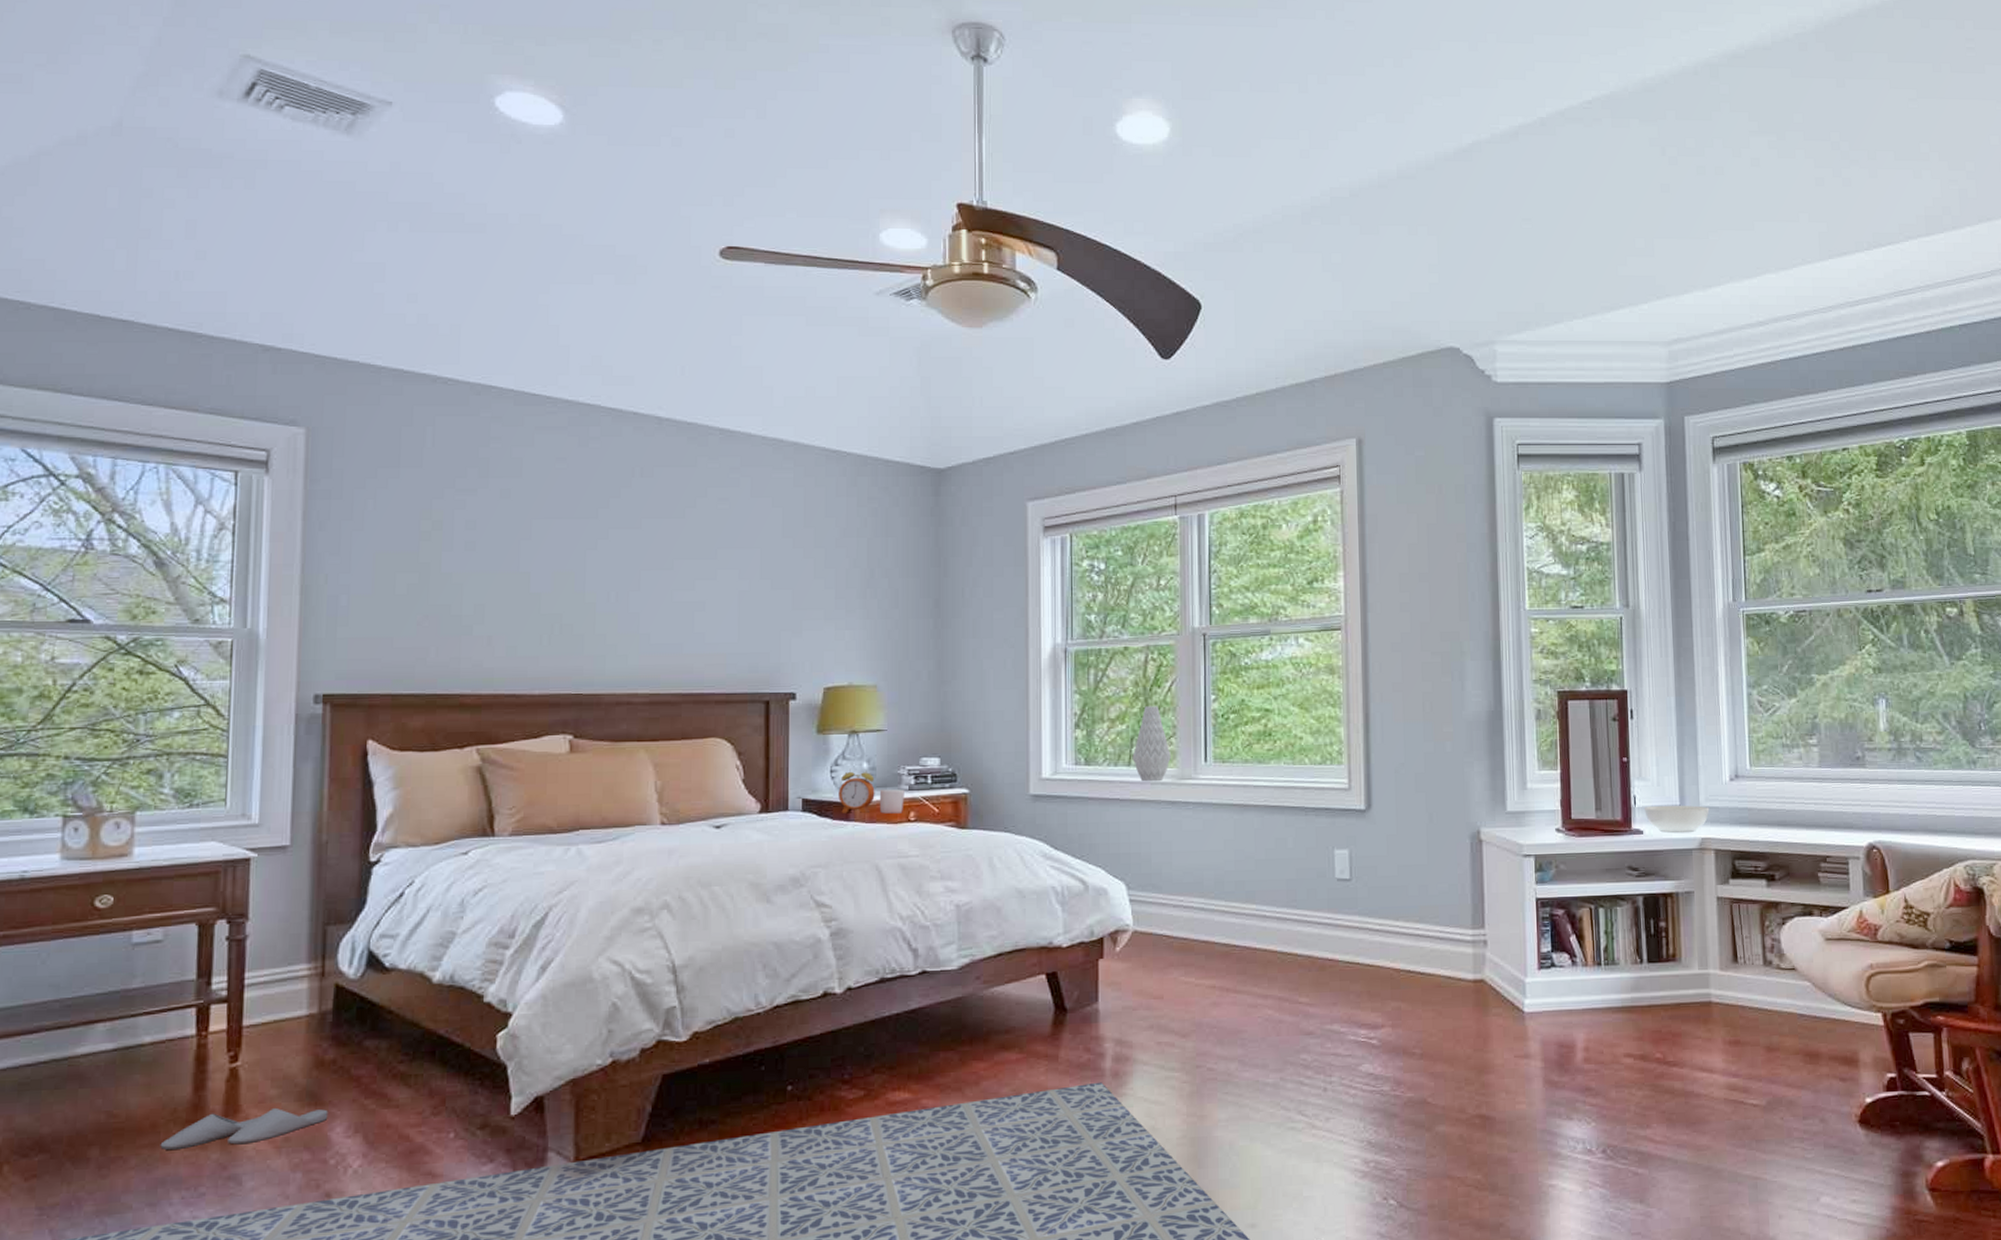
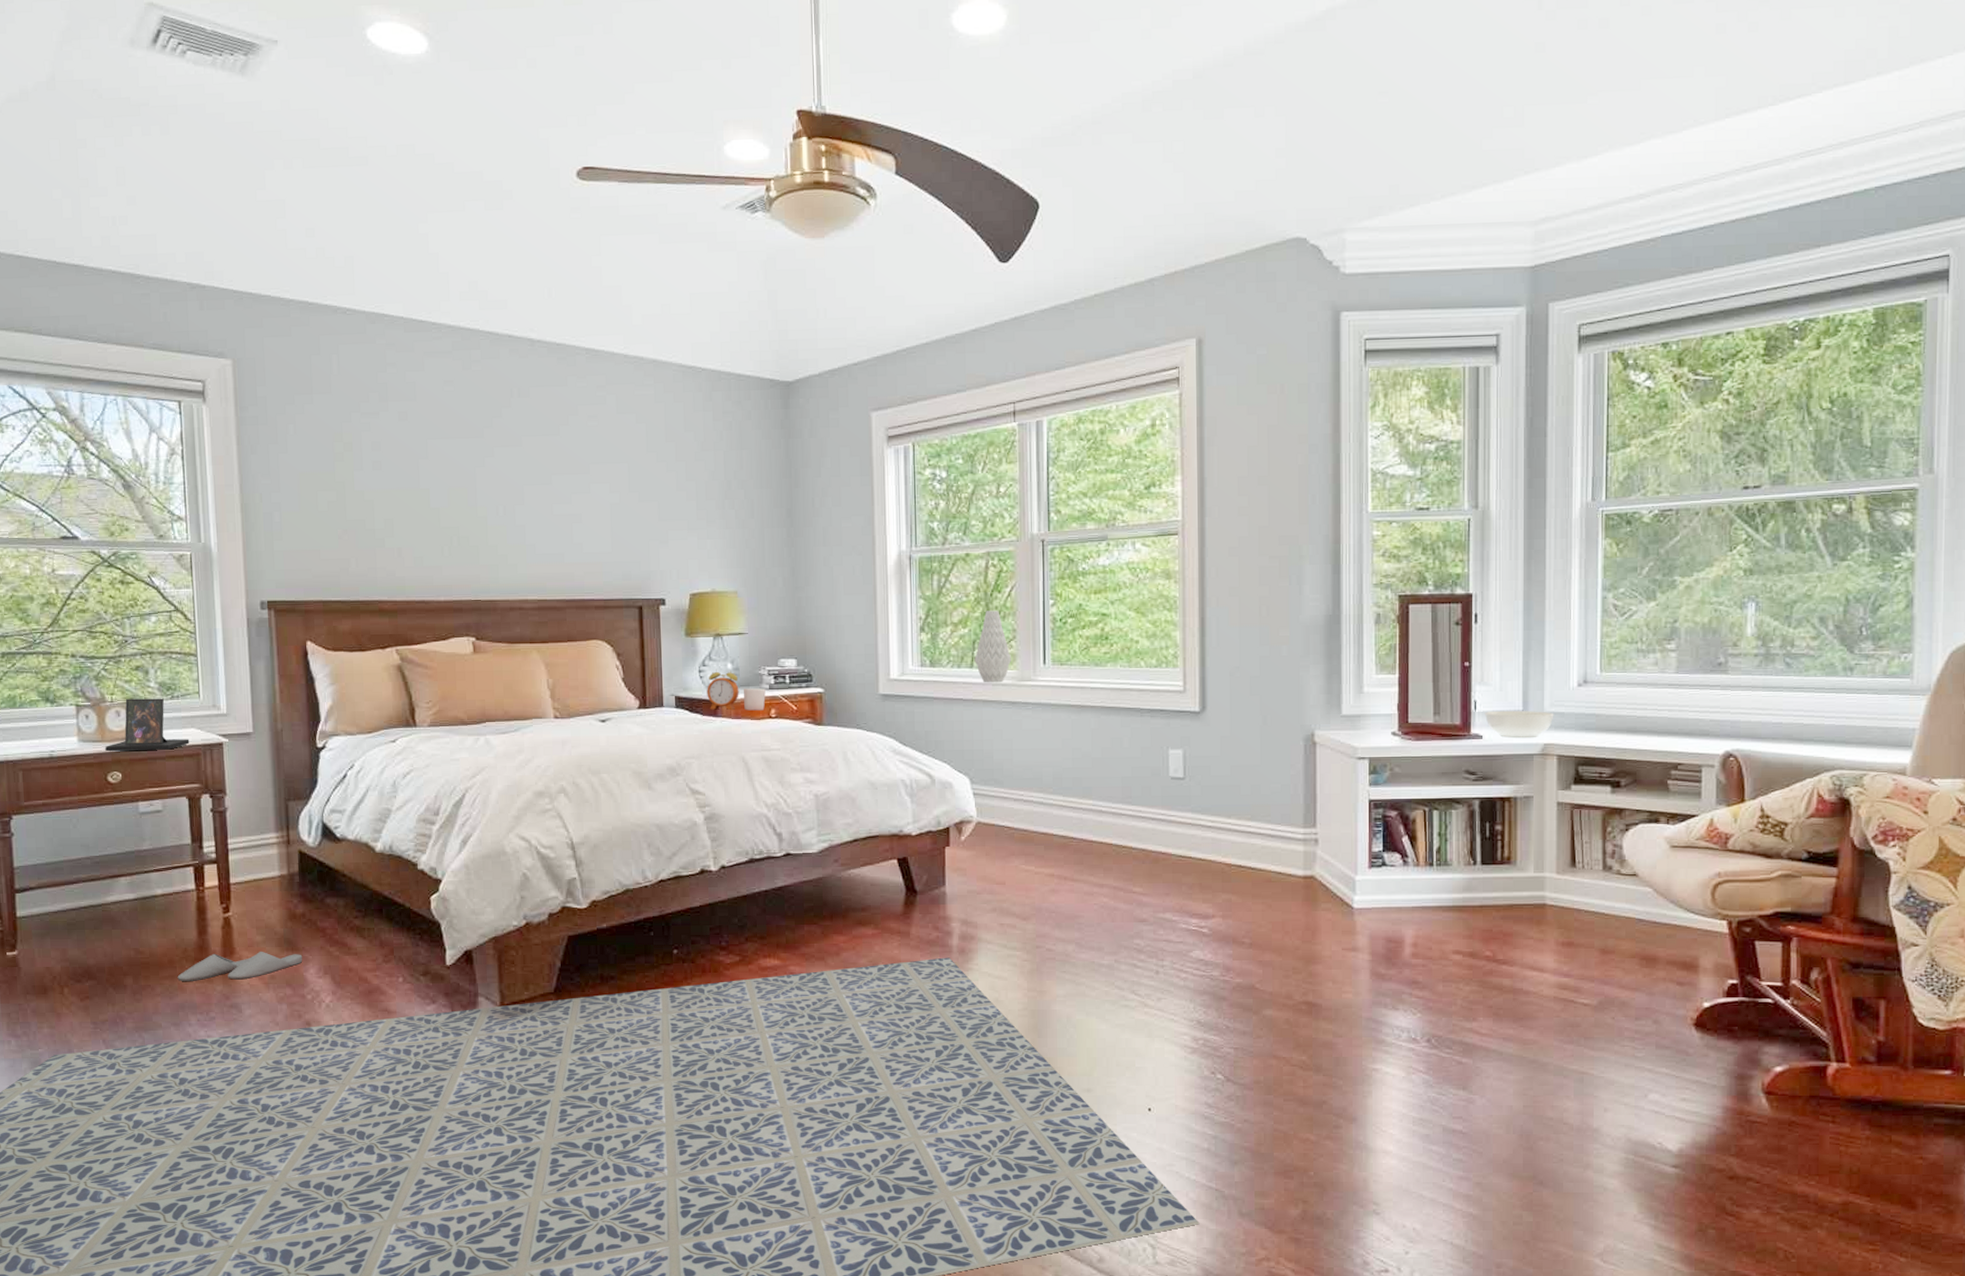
photo frame: none [96,806,208,870] -> present [105,698,190,751]

